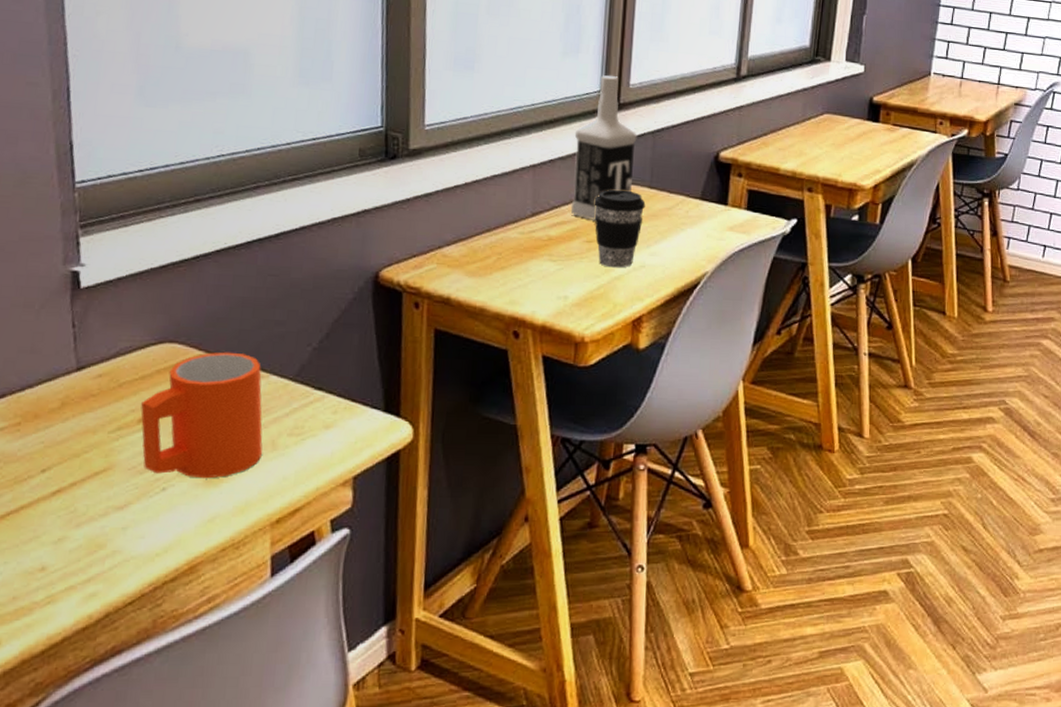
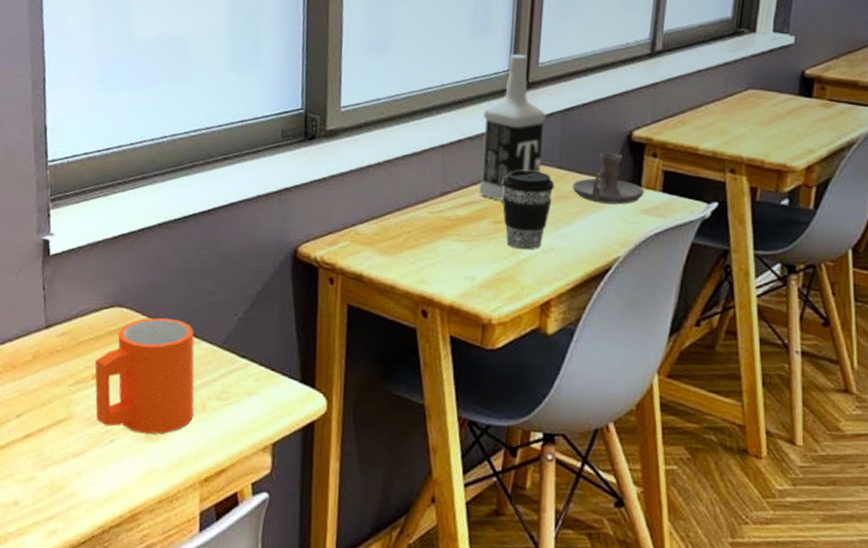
candle holder: none [663,172,730,223] -> present [572,152,644,205]

